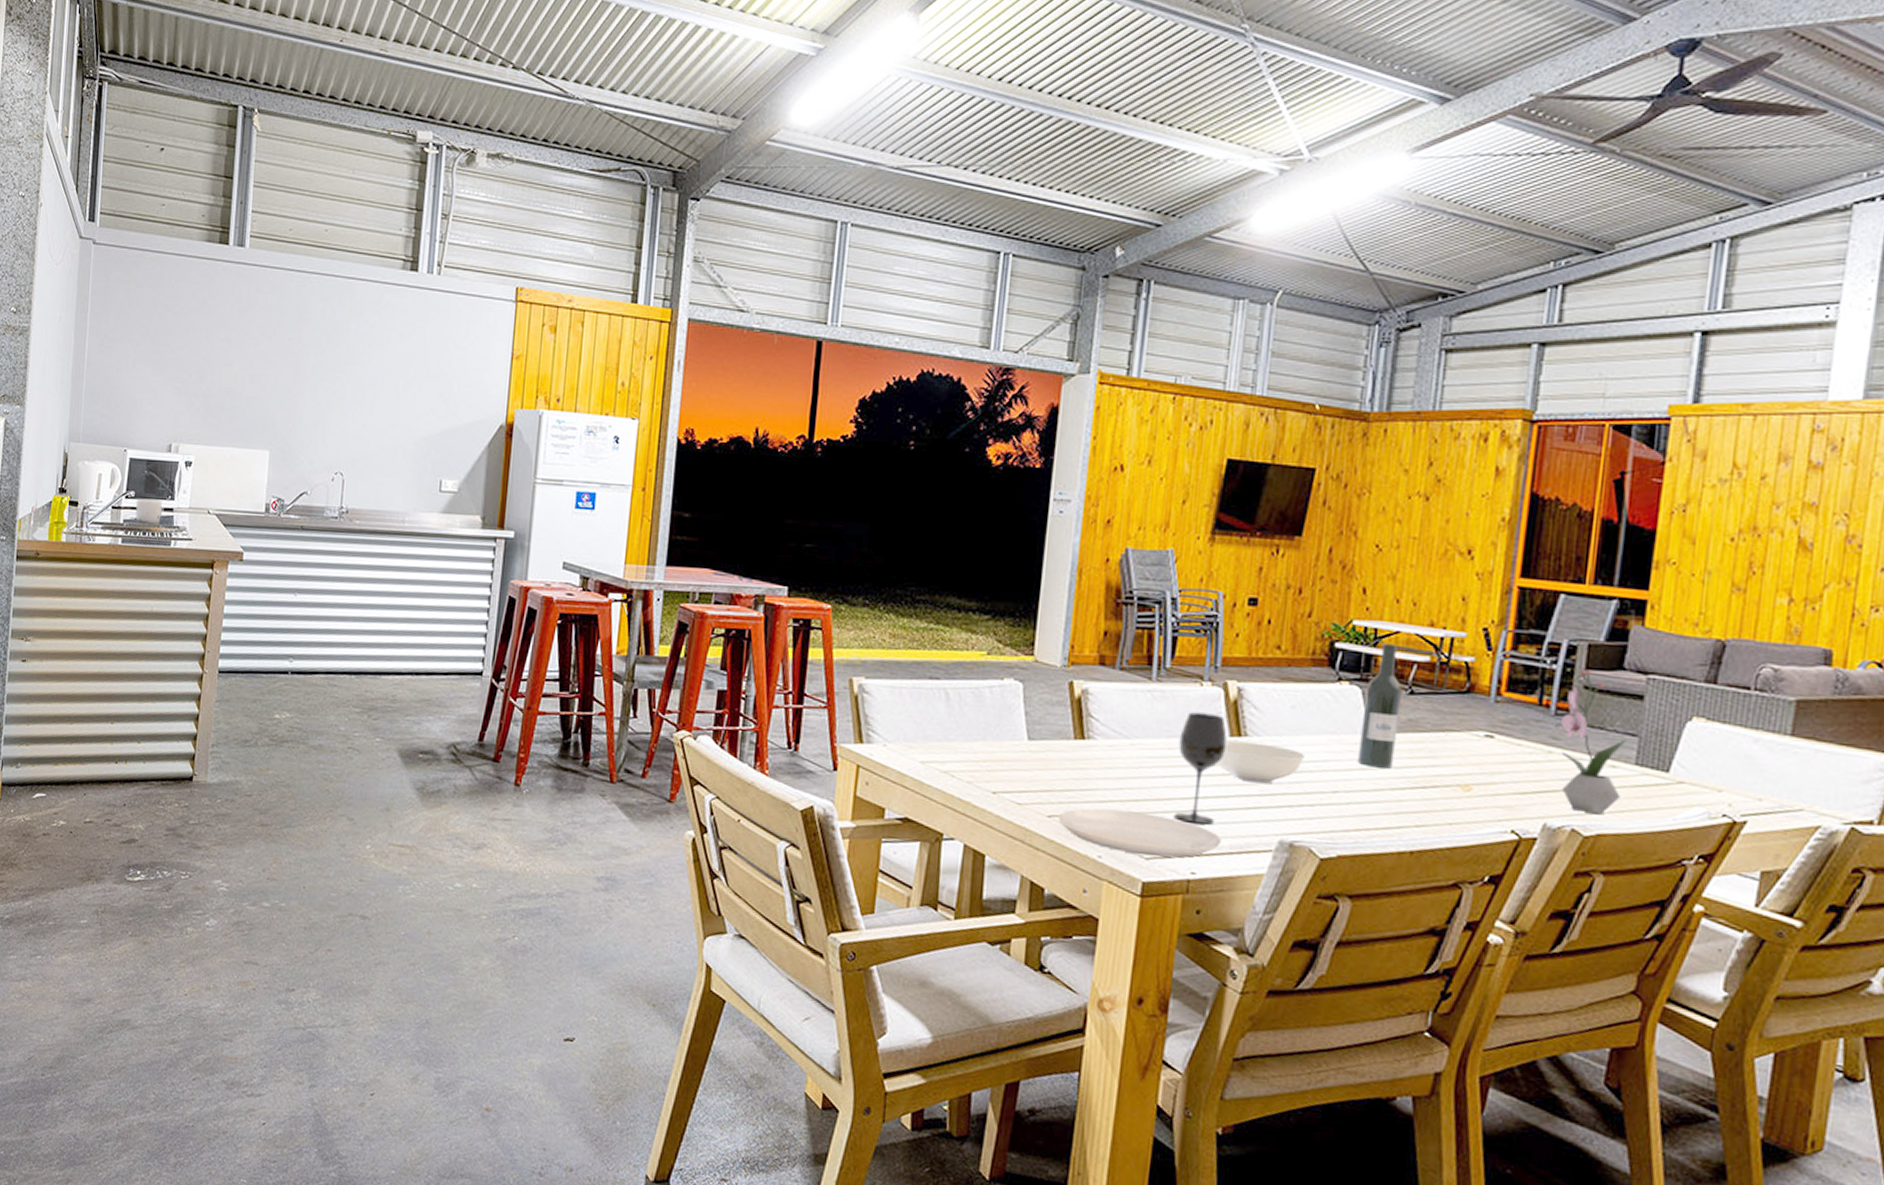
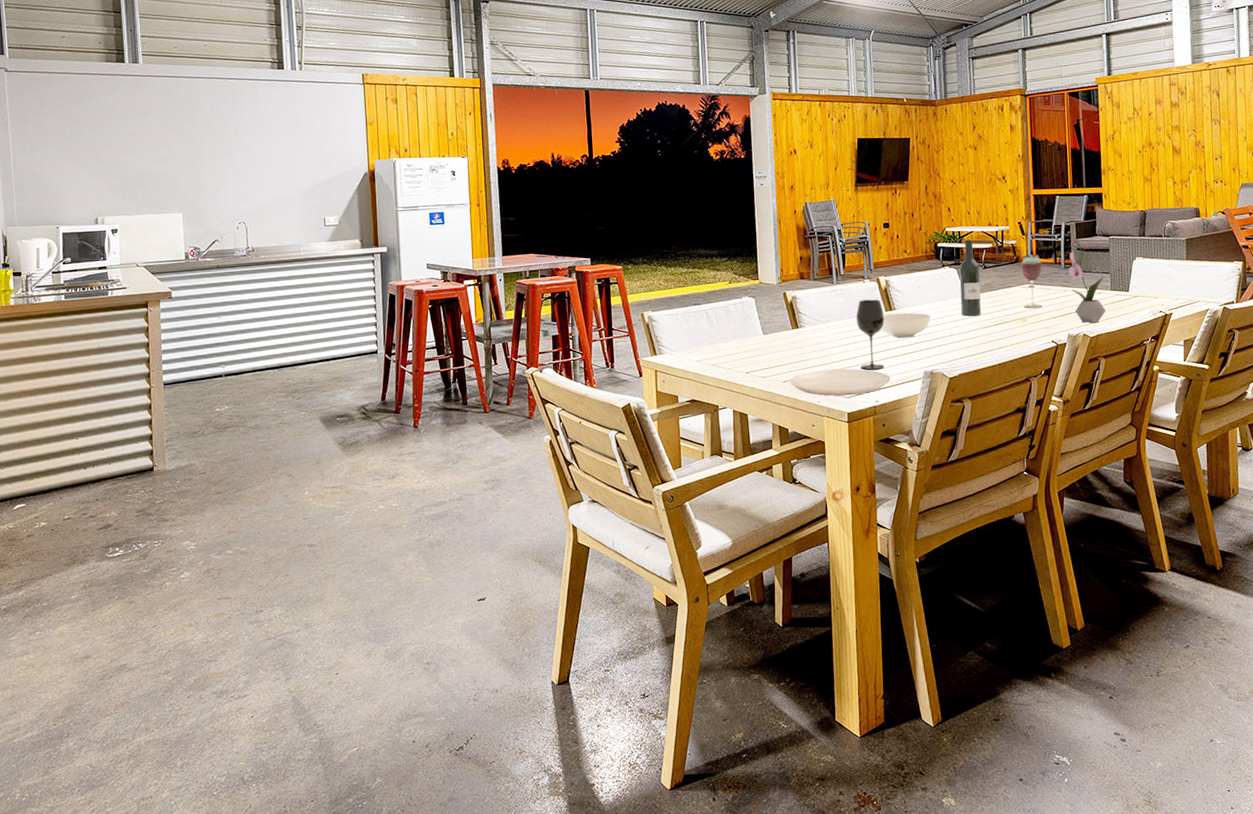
mug: present [135,498,163,526] -> none [73,262,98,283]
wineglass: none [1470,682,1515,772] -> present [1021,254,1042,308]

